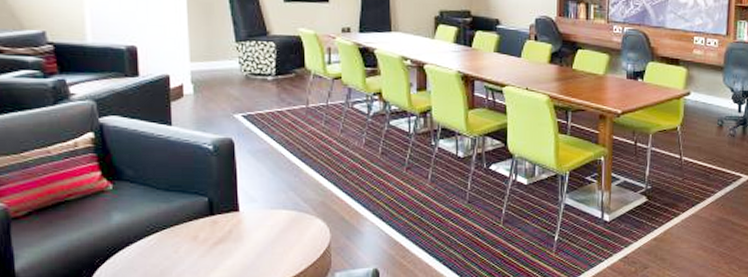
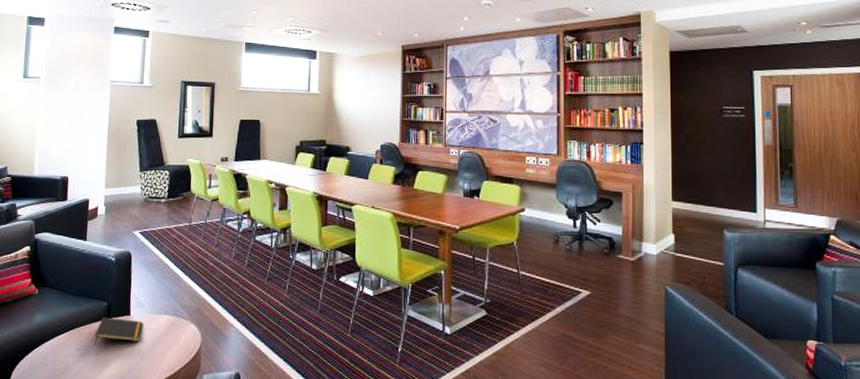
notepad: none [195,214,257,247] -> present [94,317,143,346]

